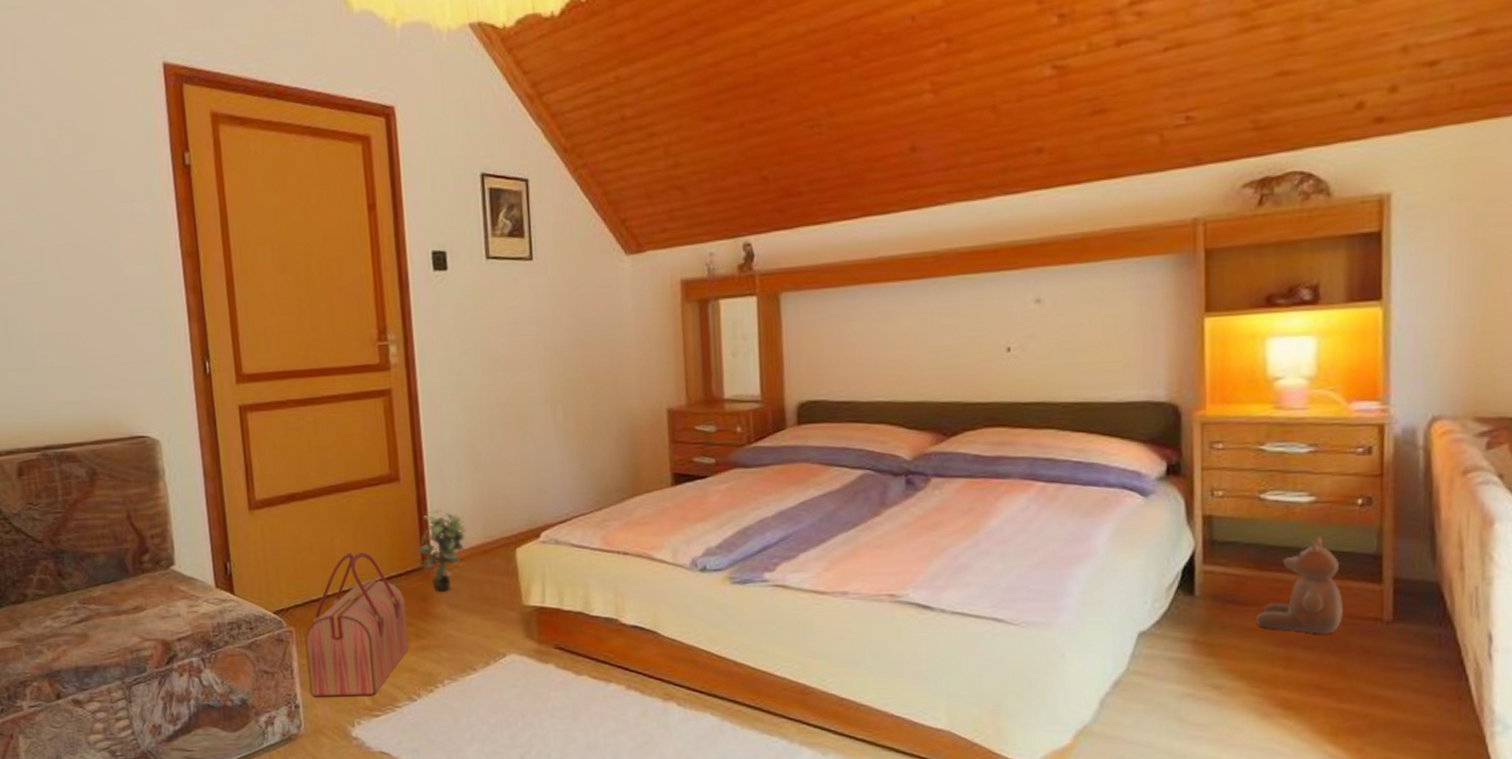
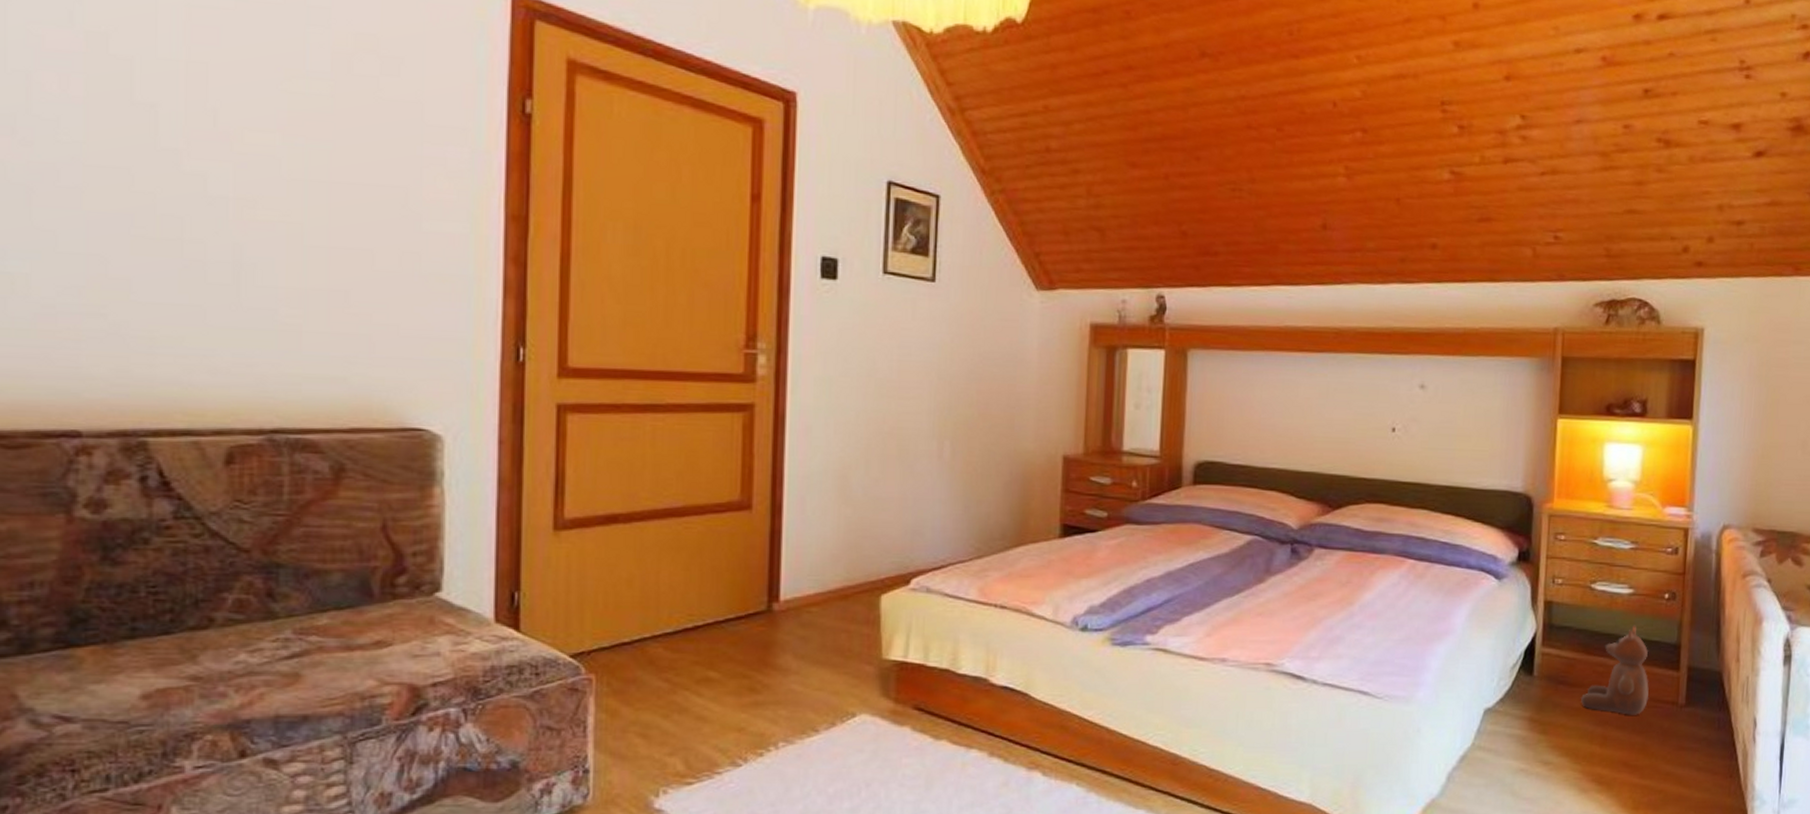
handbag: present [305,552,409,697] -> none [606,589,742,760]
potted plant: present [417,508,468,593] -> none [764,544,827,641]

